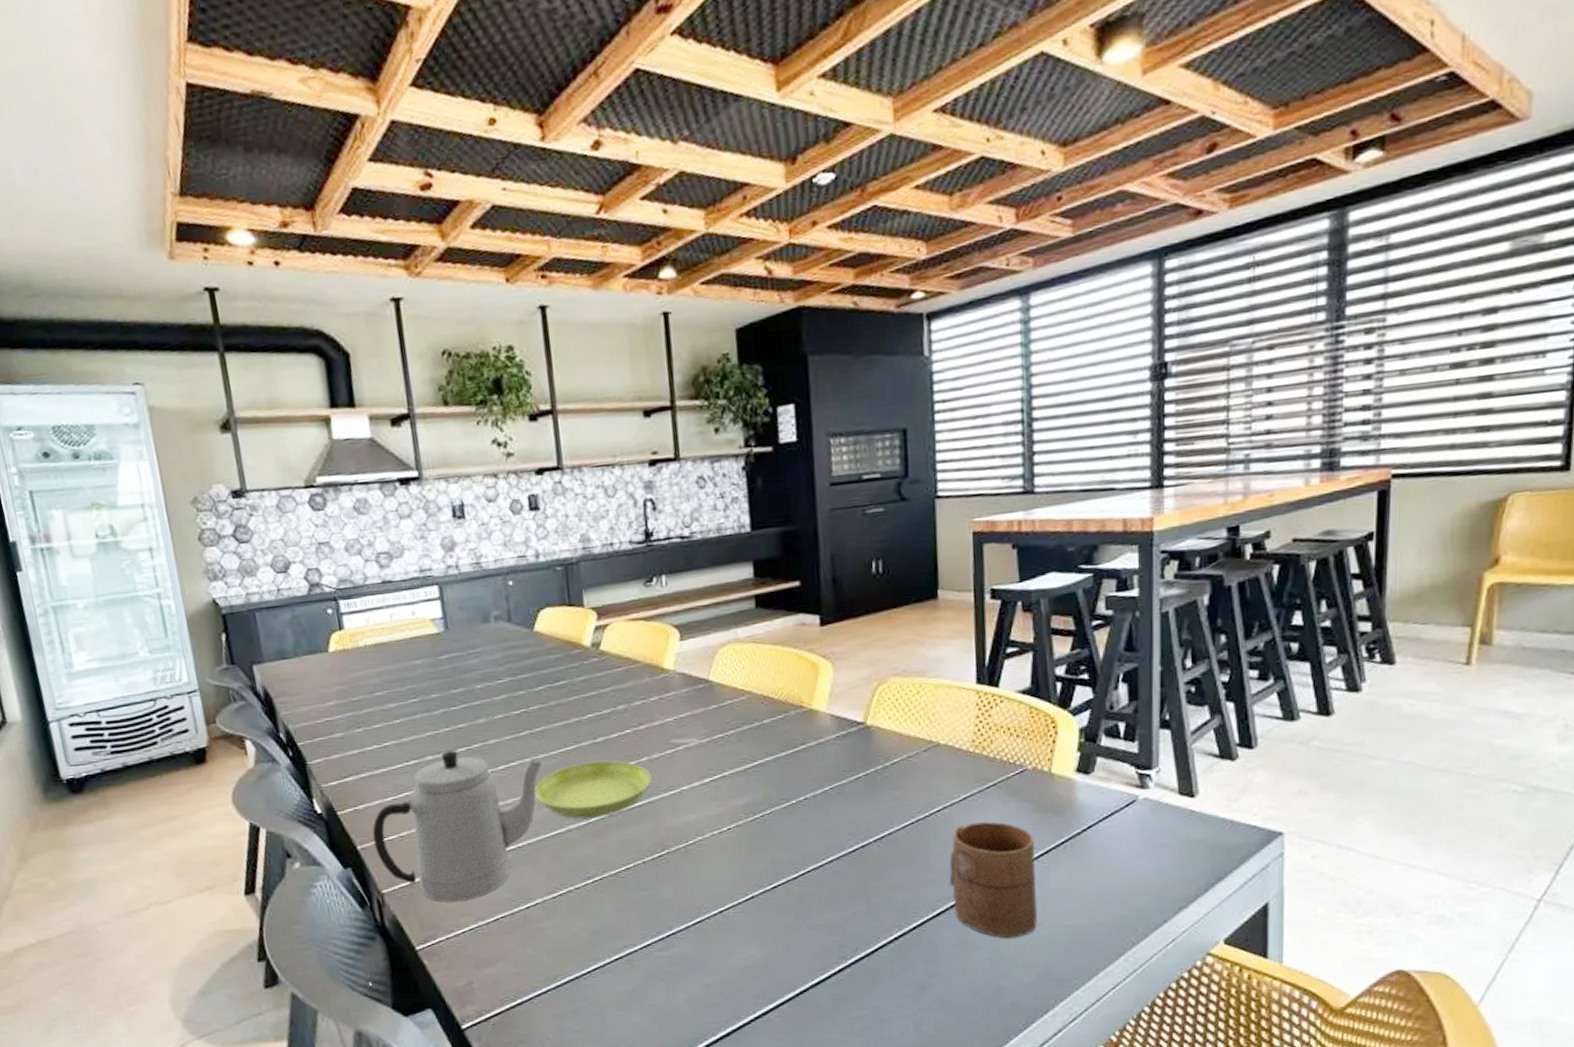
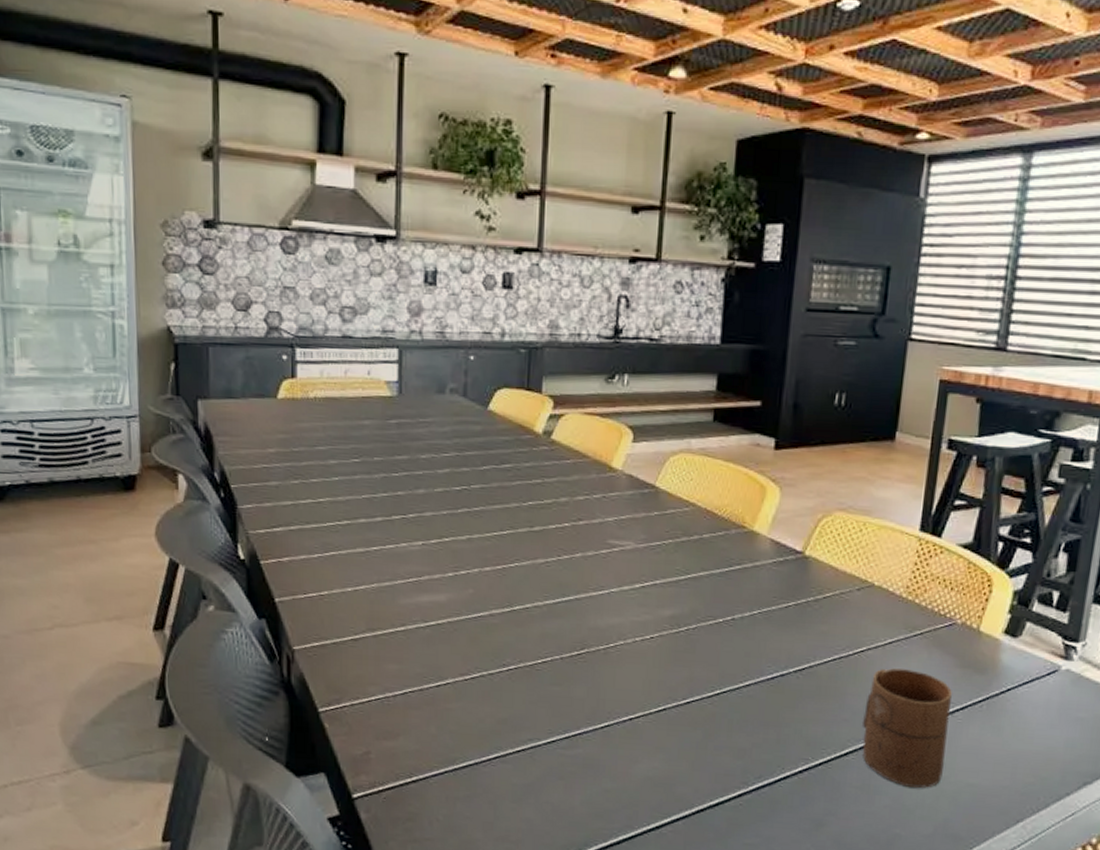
teapot: present [372,750,543,902] -> none [292,516,476,670]
saucer: present [534,760,652,819] -> none [463,549,583,606]

